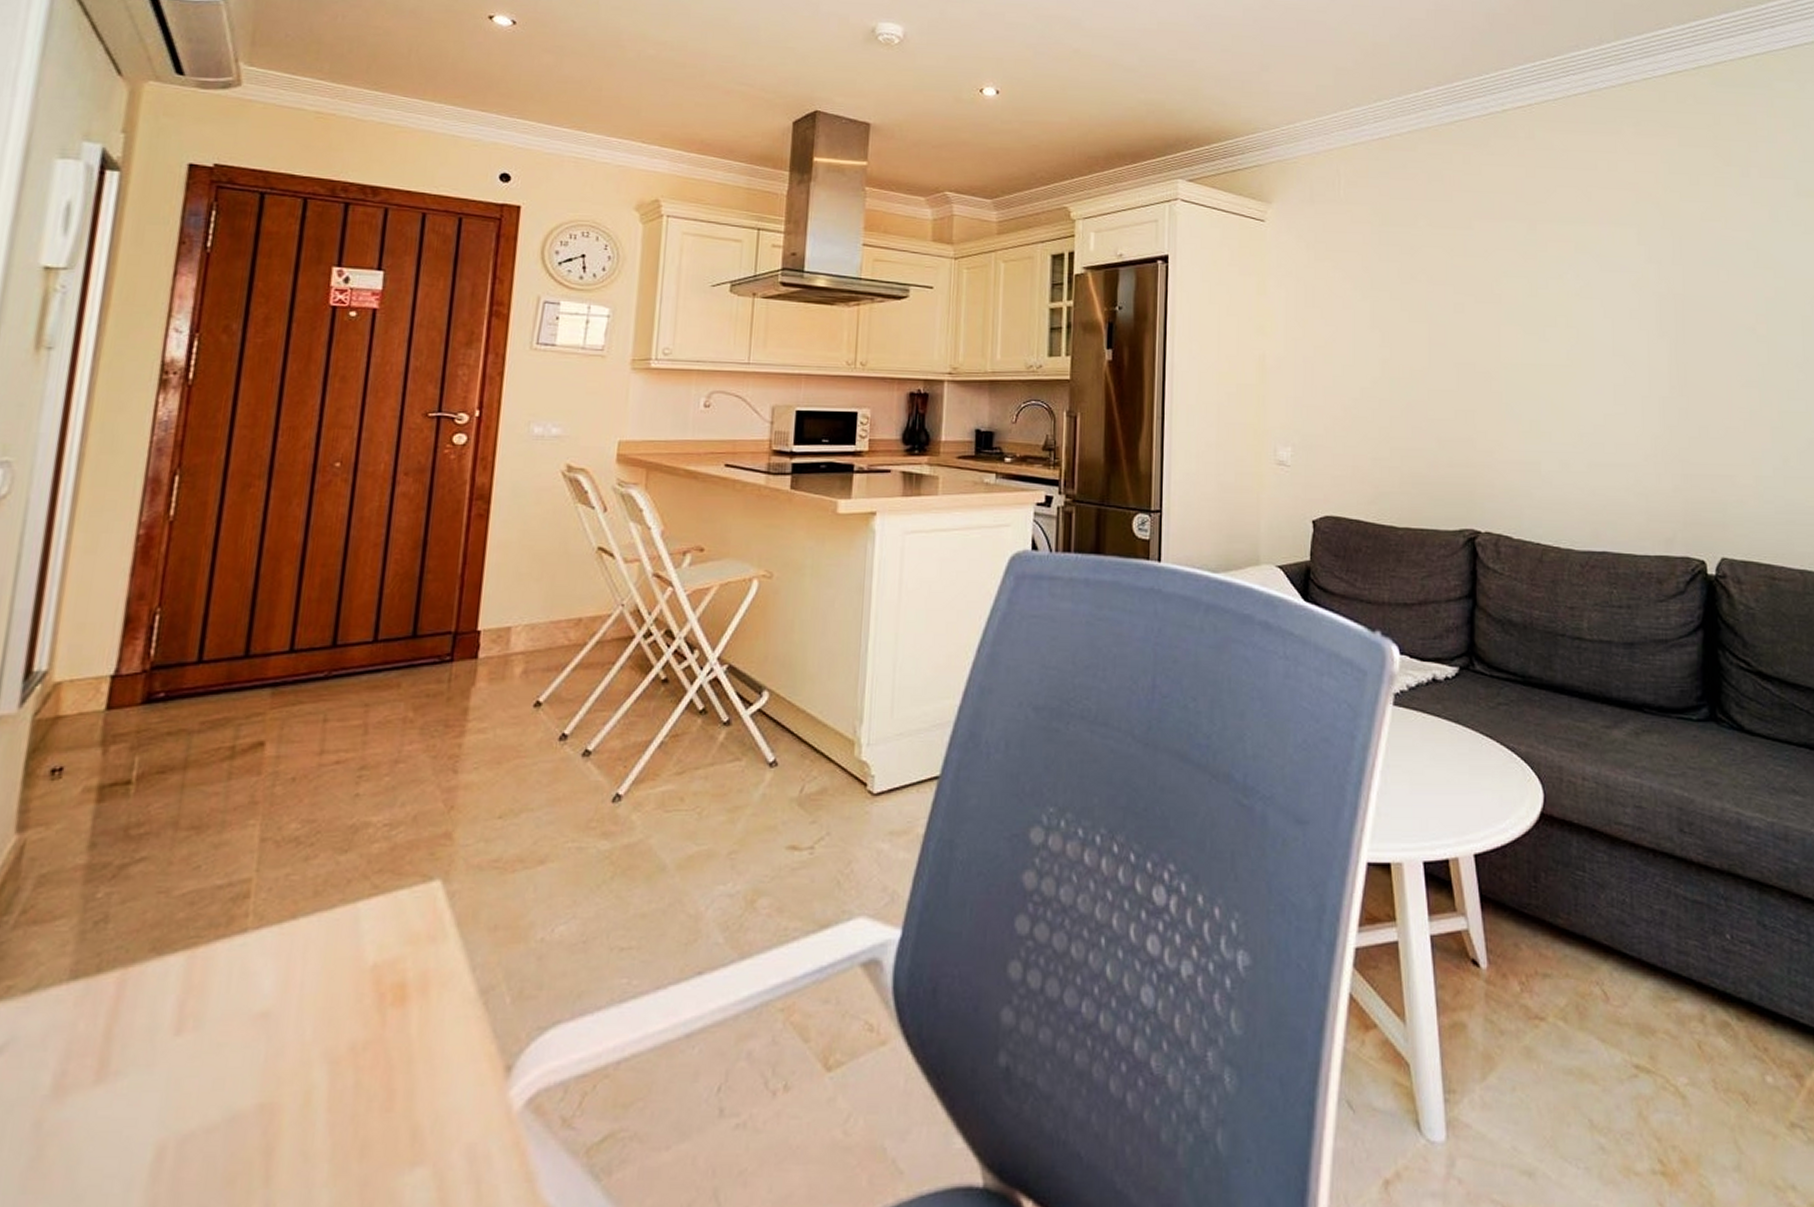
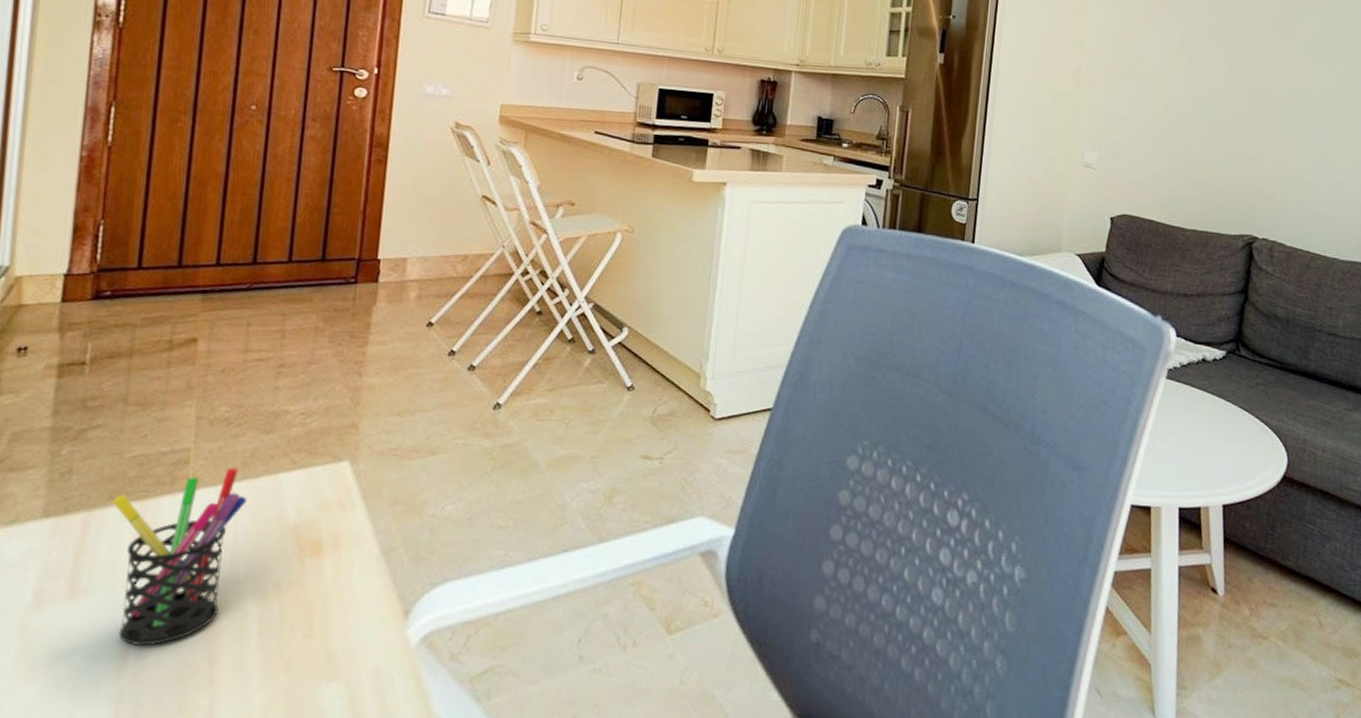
pen holder: none [154,898,318,1140] -> present [111,467,247,646]

